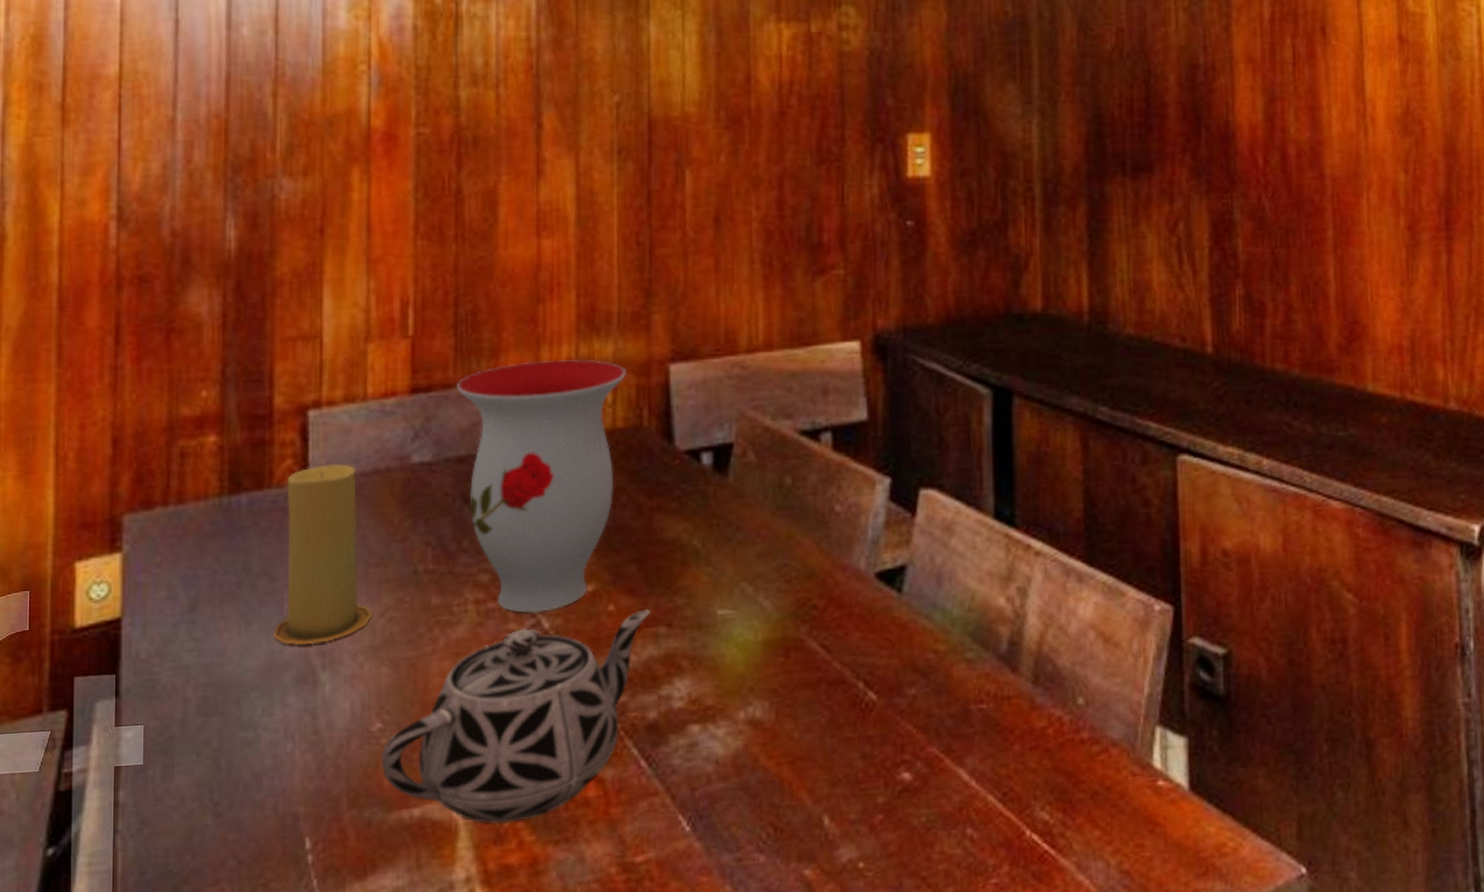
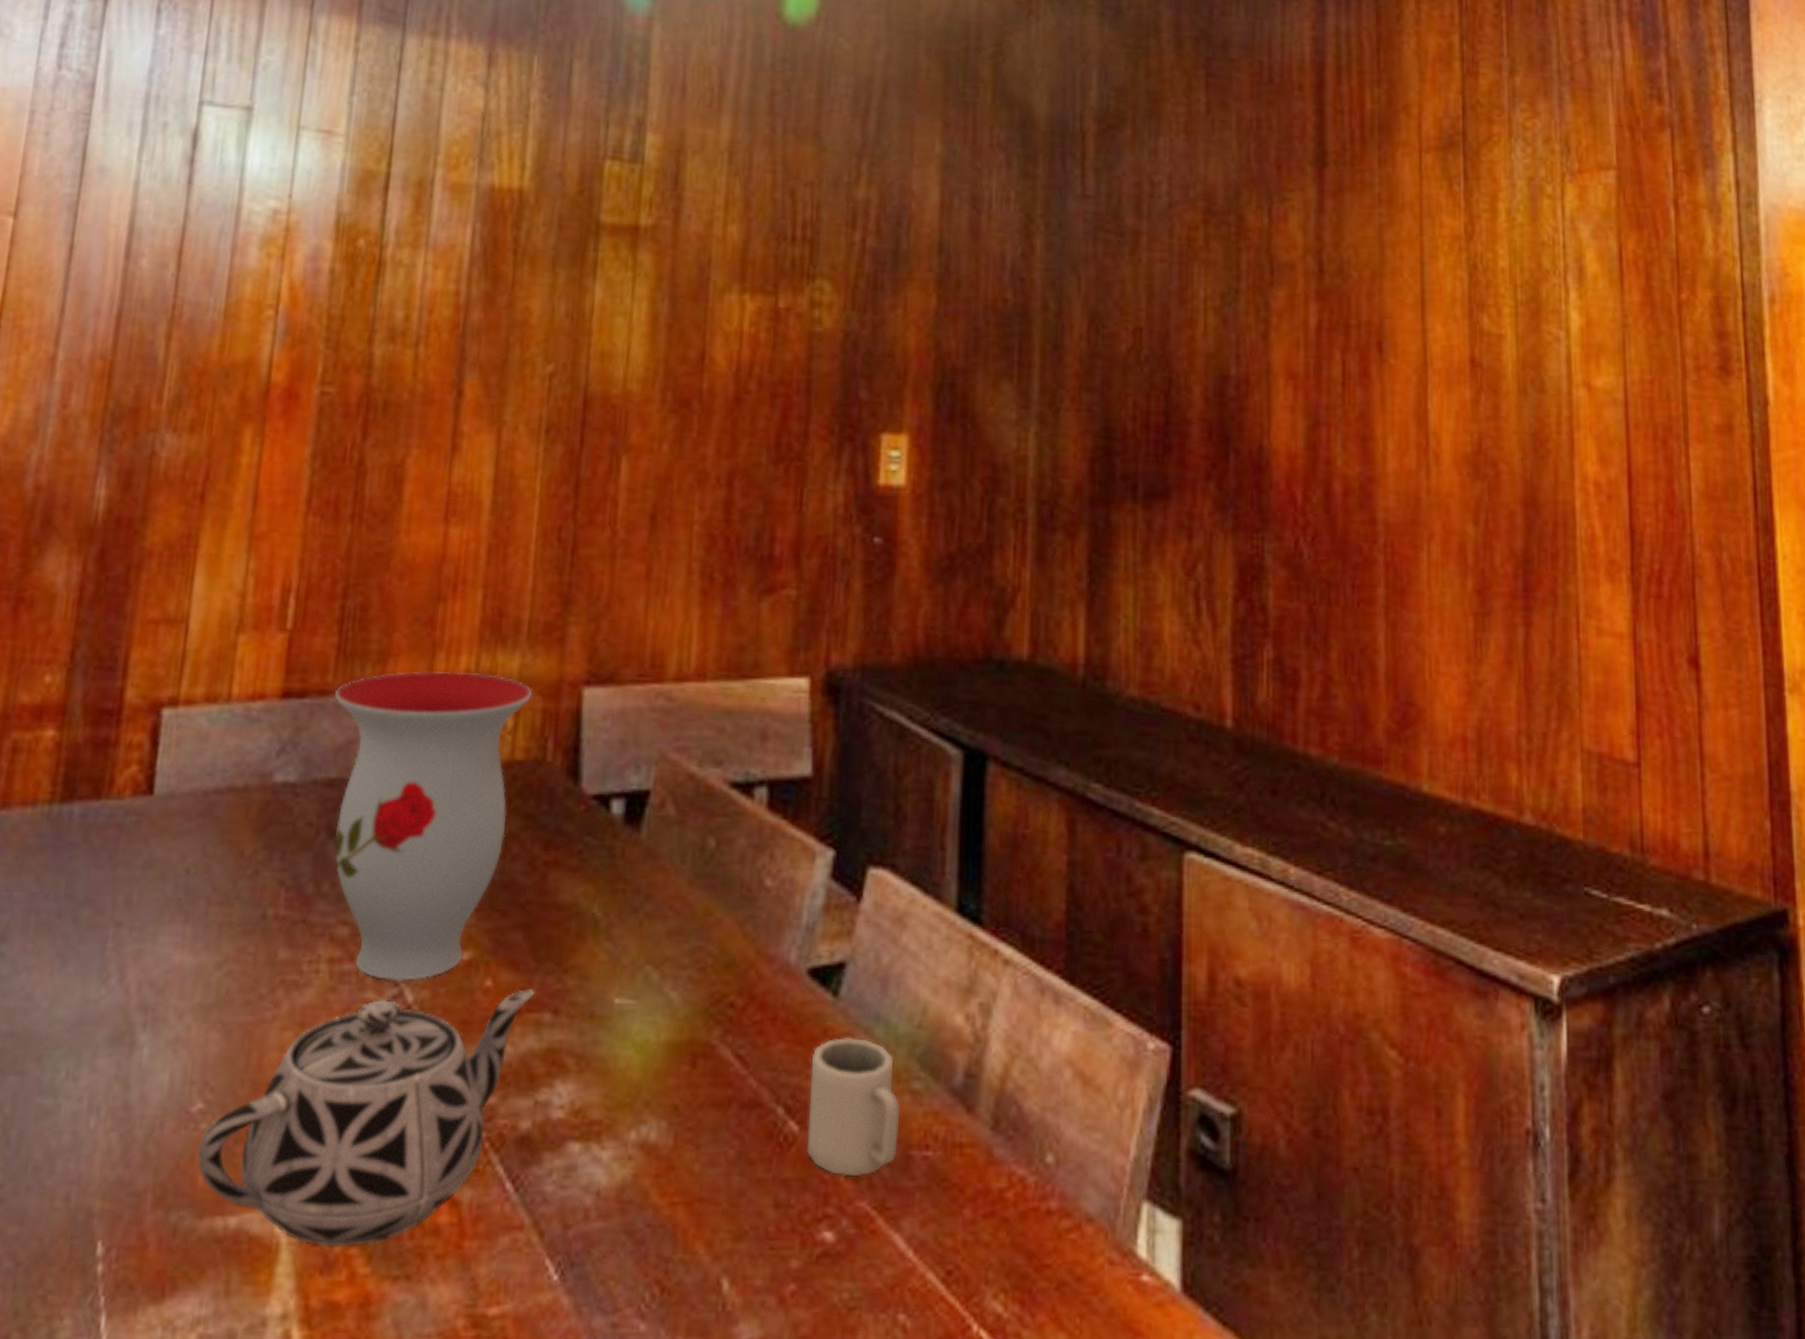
candle: present [274,463,372,646] -> none [91,775,209,996]
cup: none [883,623,959,730] -> present [806,1038,901,1177]

